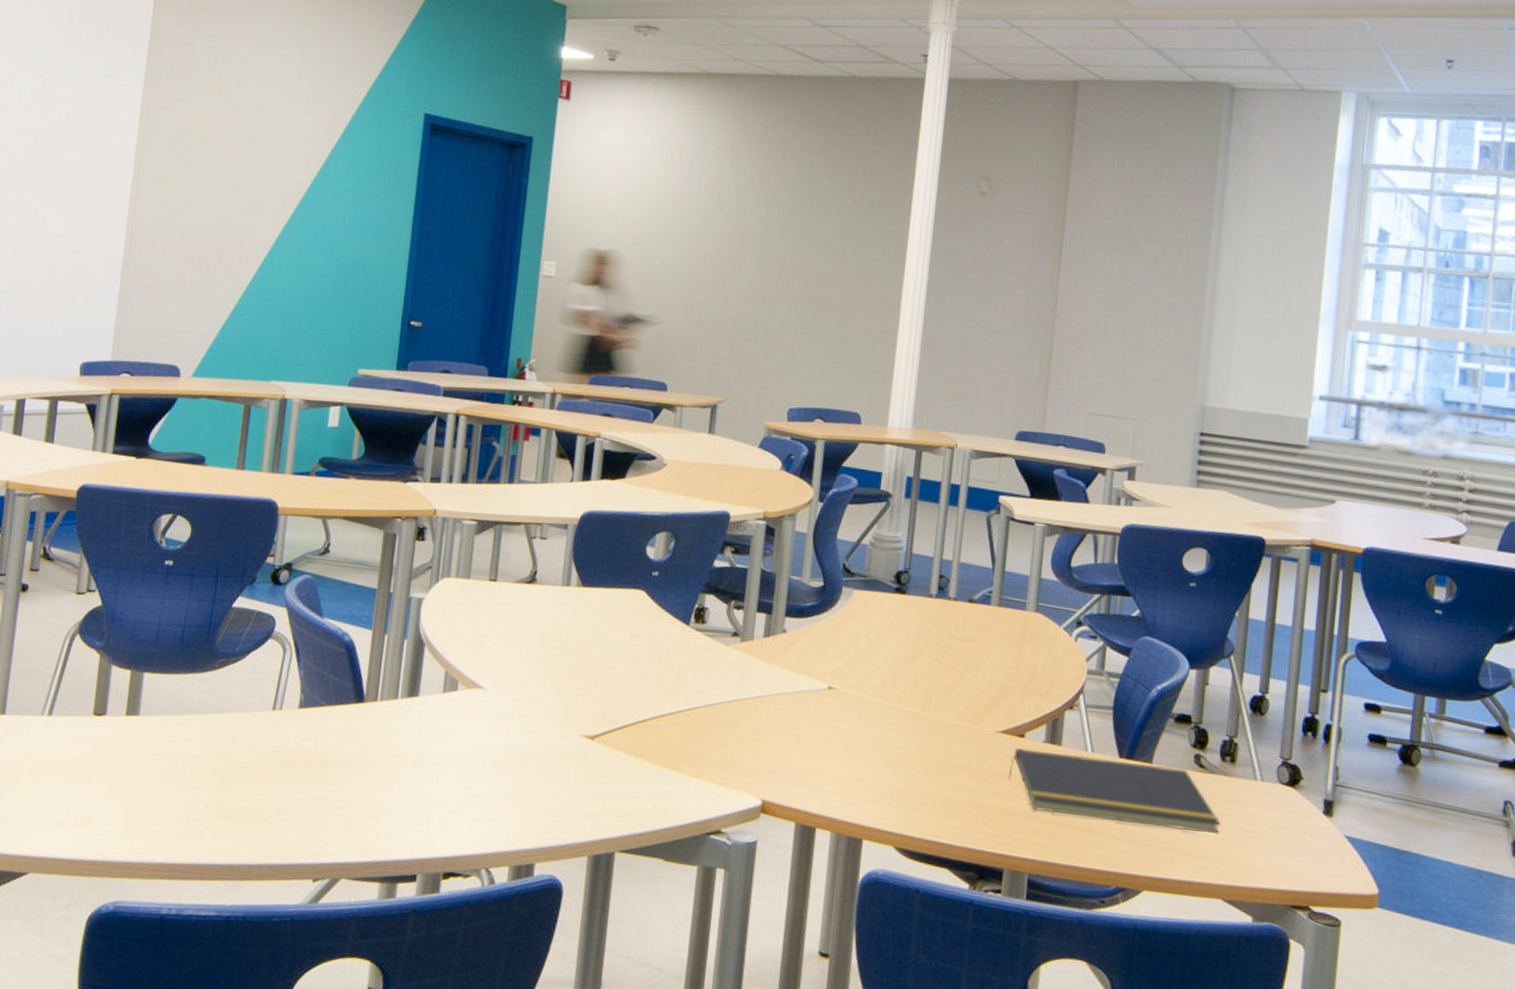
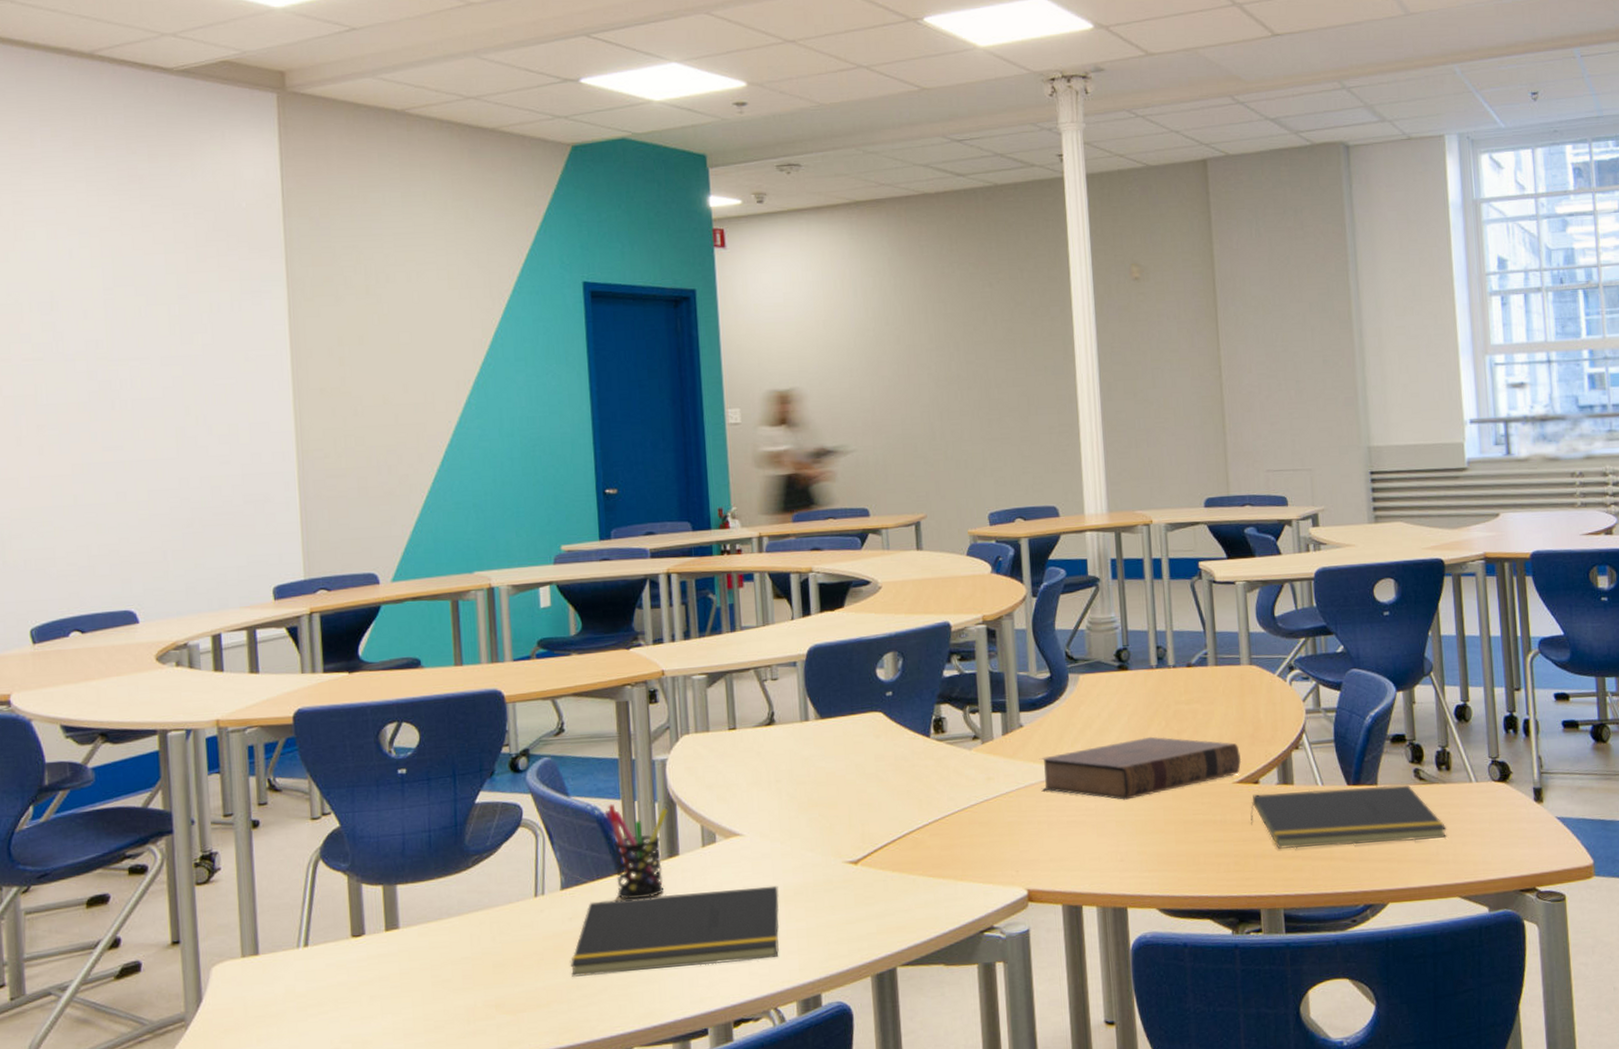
notepad: none [294,726,511,818] -> present [571,885,780,978]
pen holder: none [349,633,416,733] -> present [601,804,668,900]
book: none [794,666,1010,728] -> present [1039,736,1242,800]

